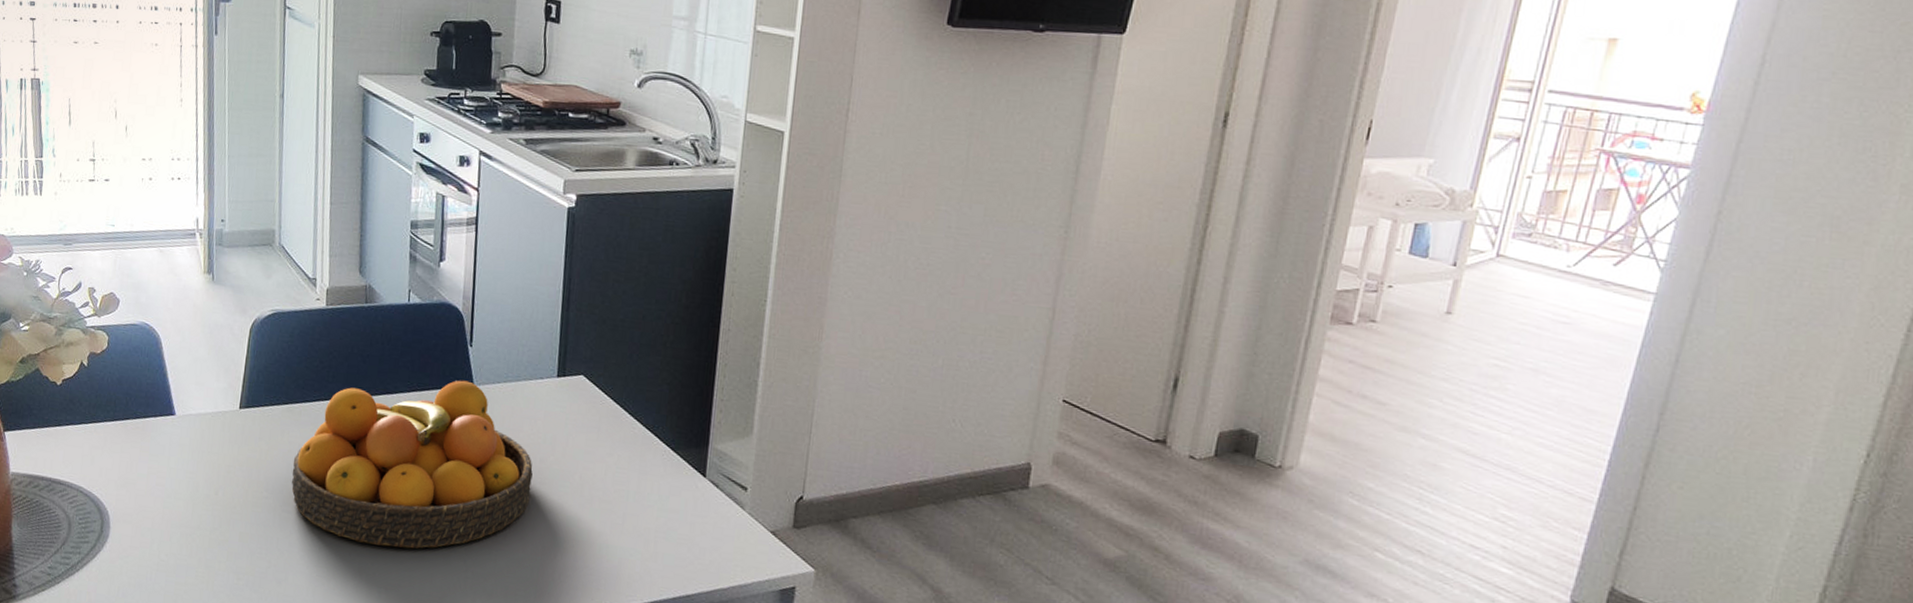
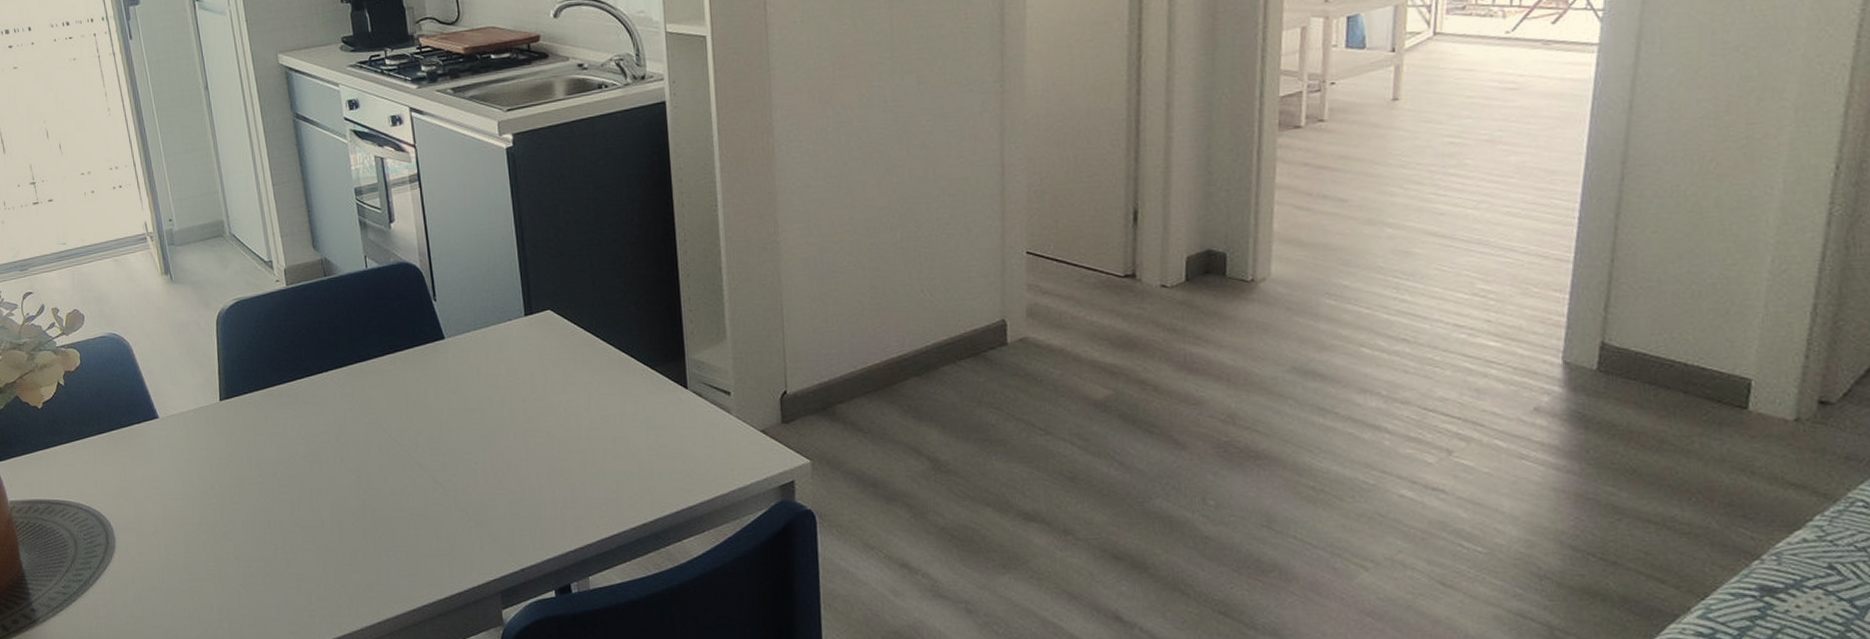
fruit bowl: present [292,379,533,549] -> none [281,335,519,511]

